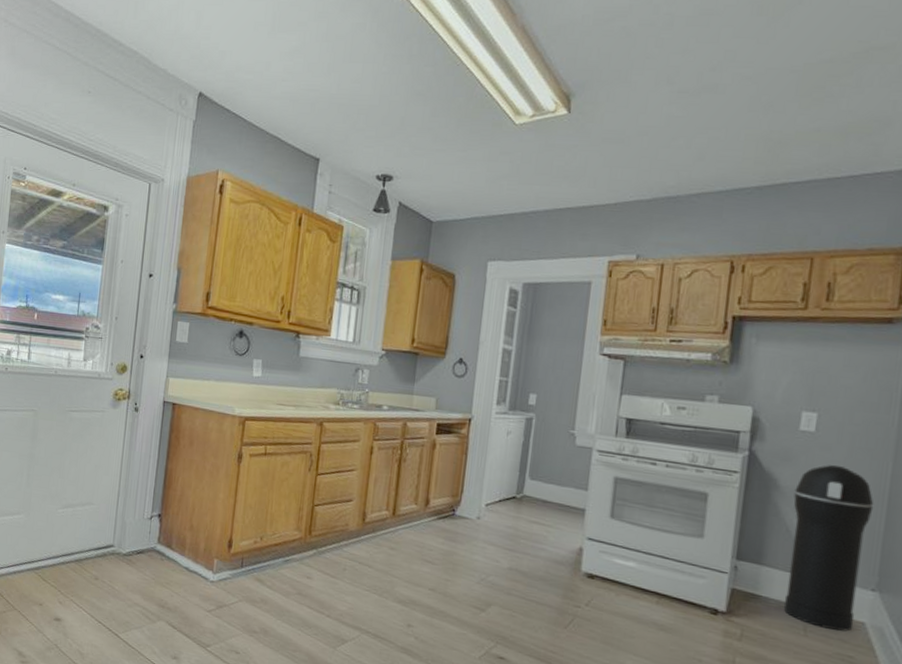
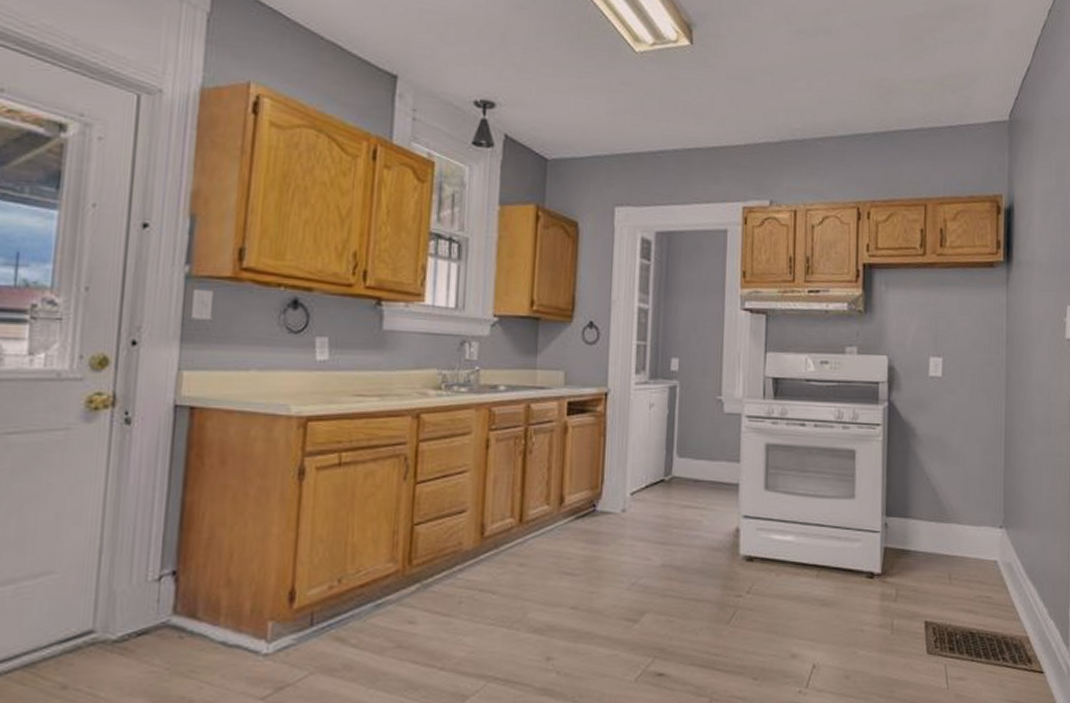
trash can: present [783,465,874,632] -> none [930,408,994,573]

